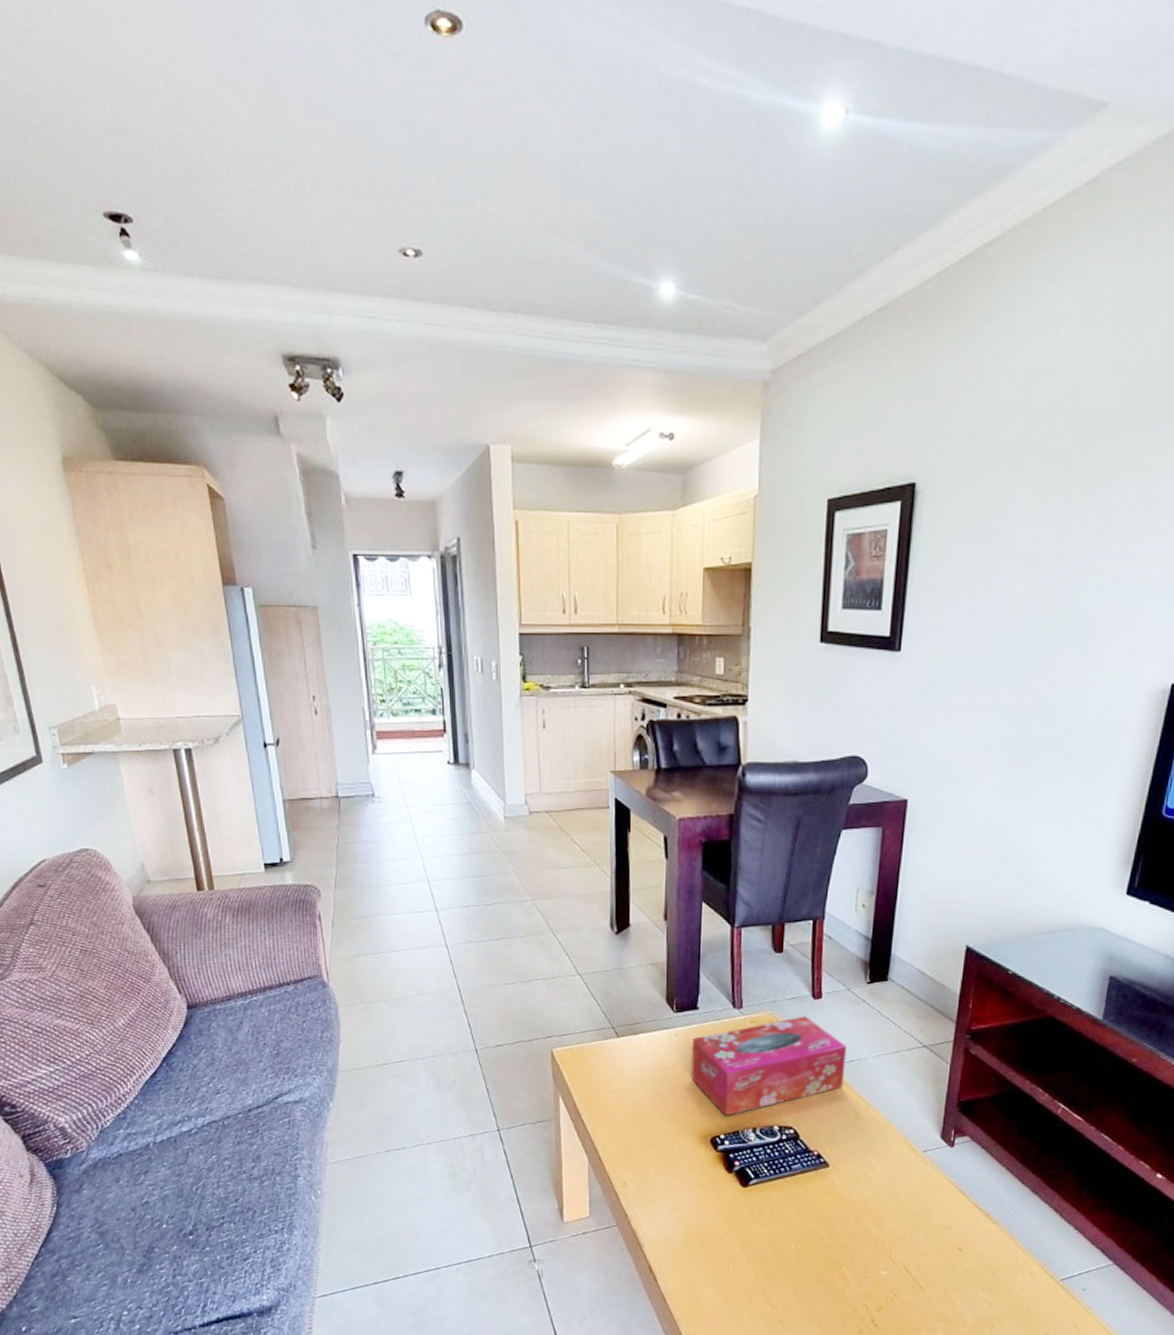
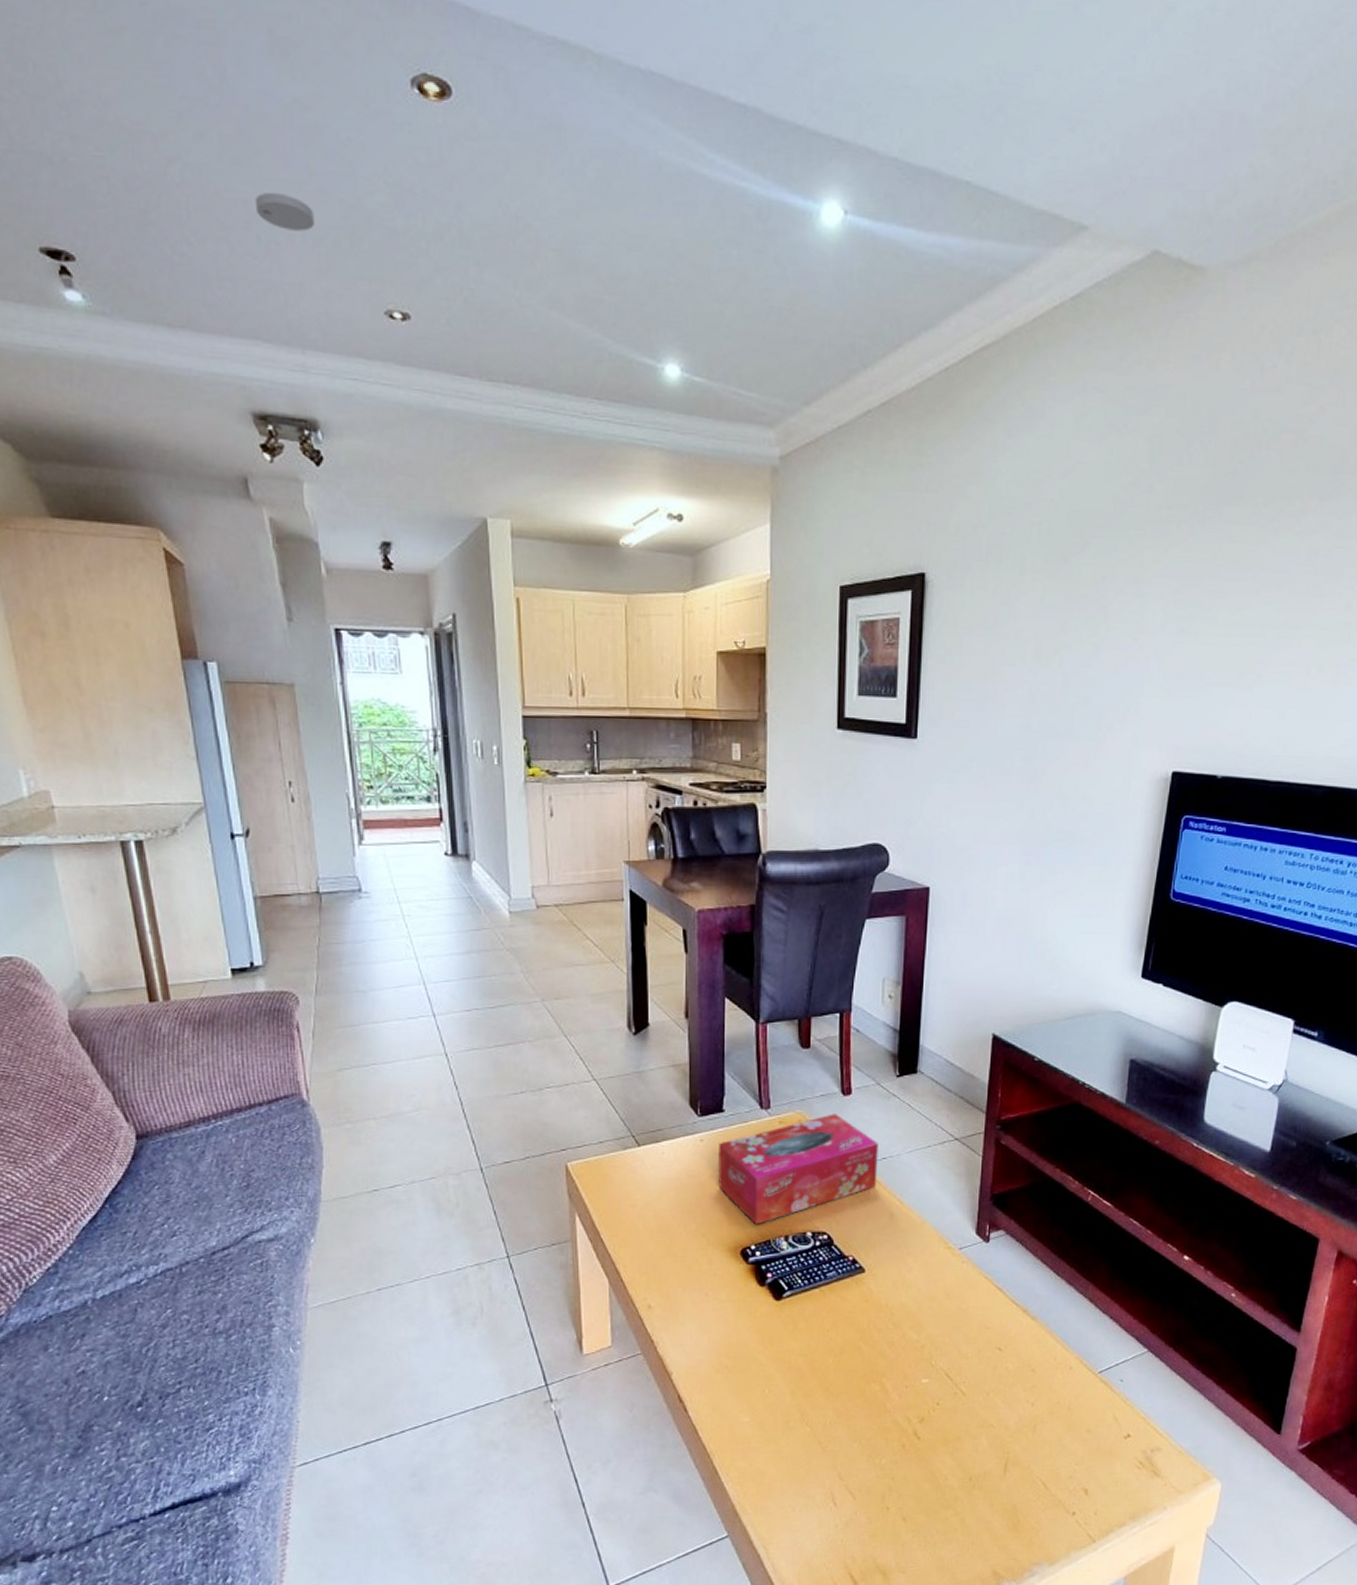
smoke detector: none [284,141,337,178] -> present [254,192,314,231]

